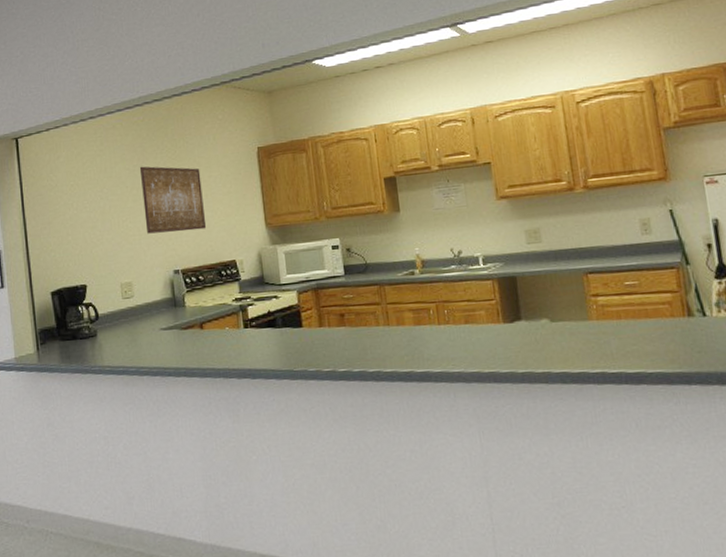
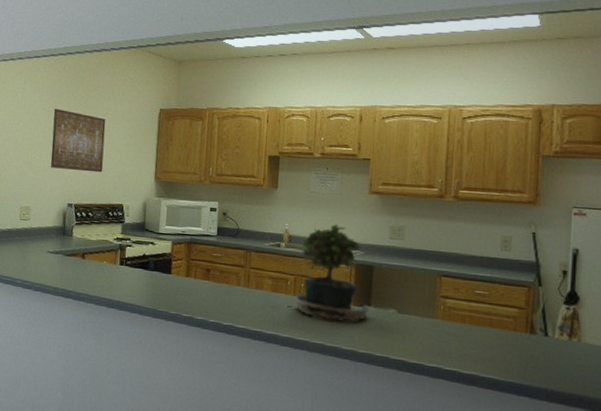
potted plant: none [415,239,520,344] -> present [270,224,369,322]

